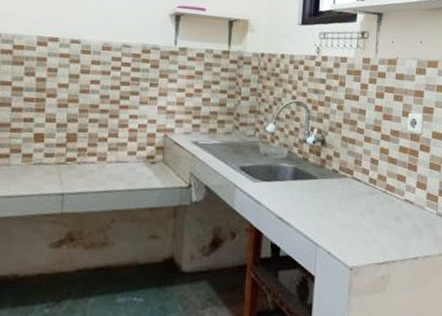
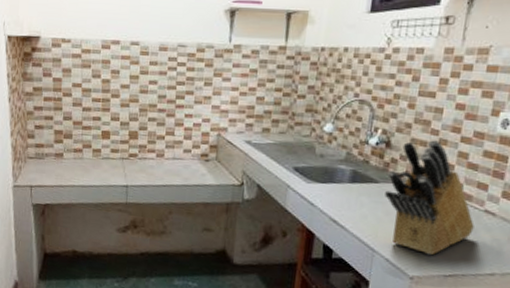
knife block: none [323,137,398,245] -> present [385,139,474,256]

